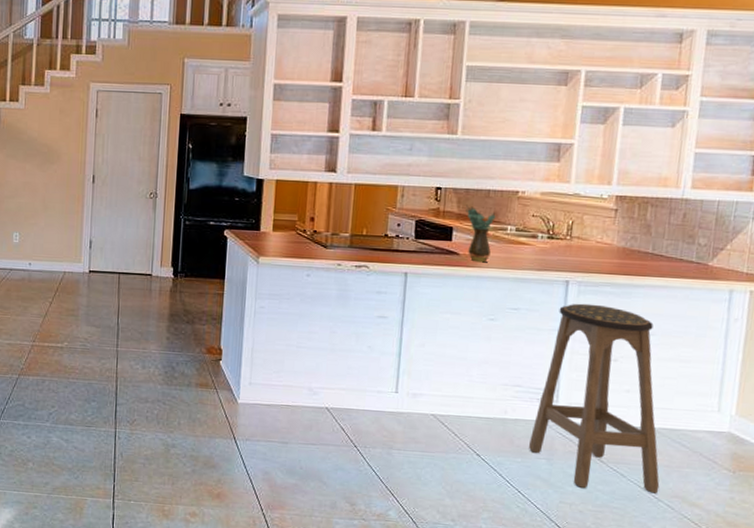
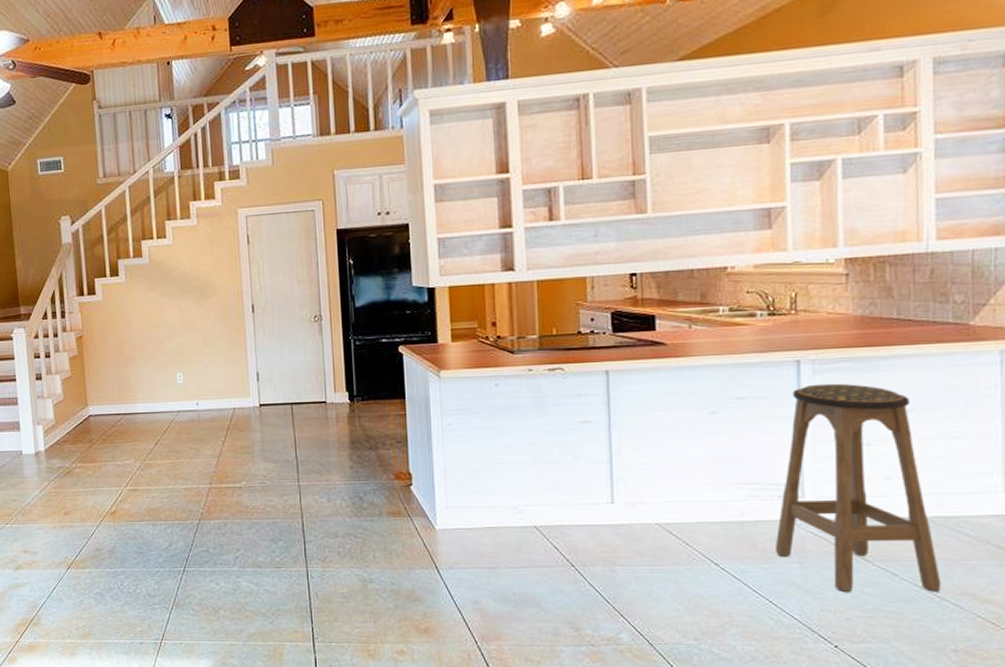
vase: present [465,205,496,263] -> none [667,289,704,351]

